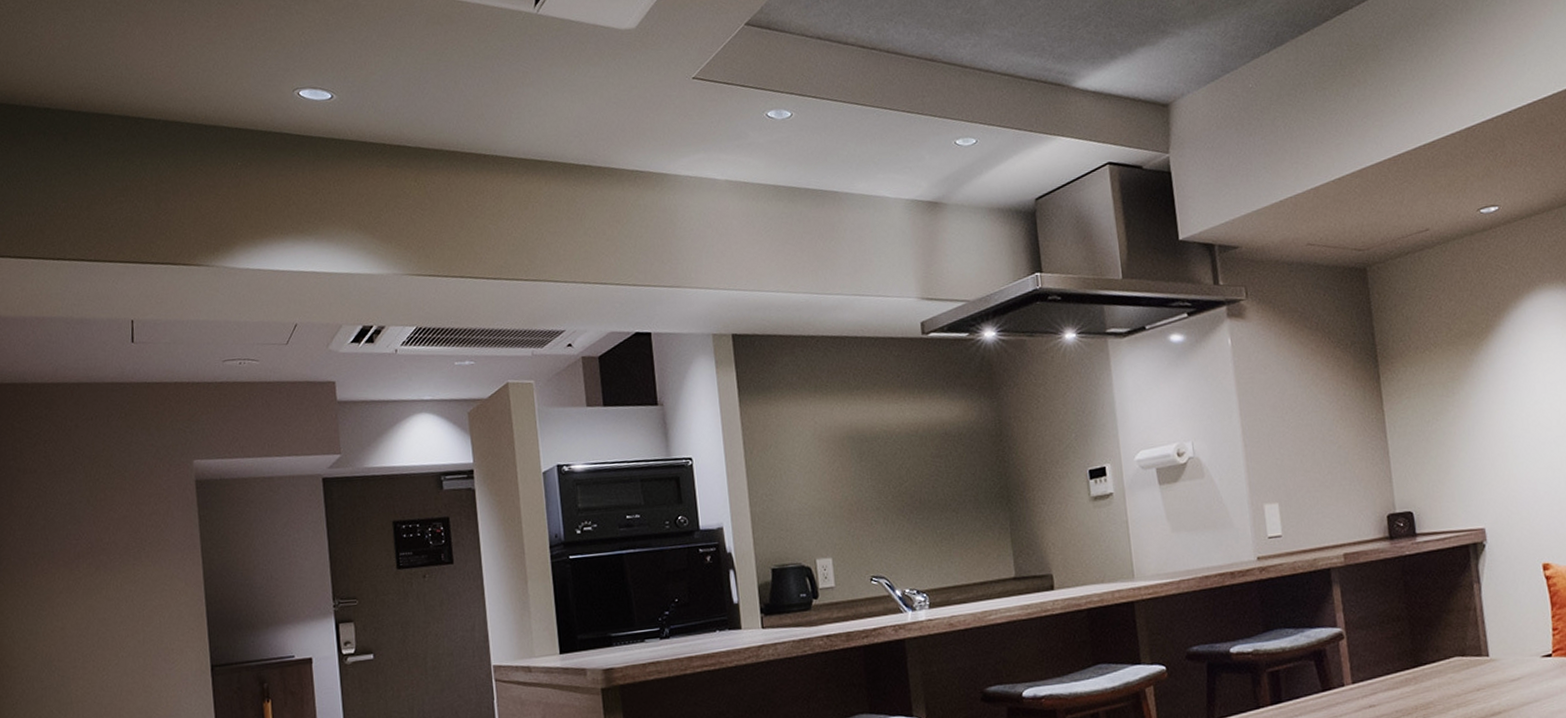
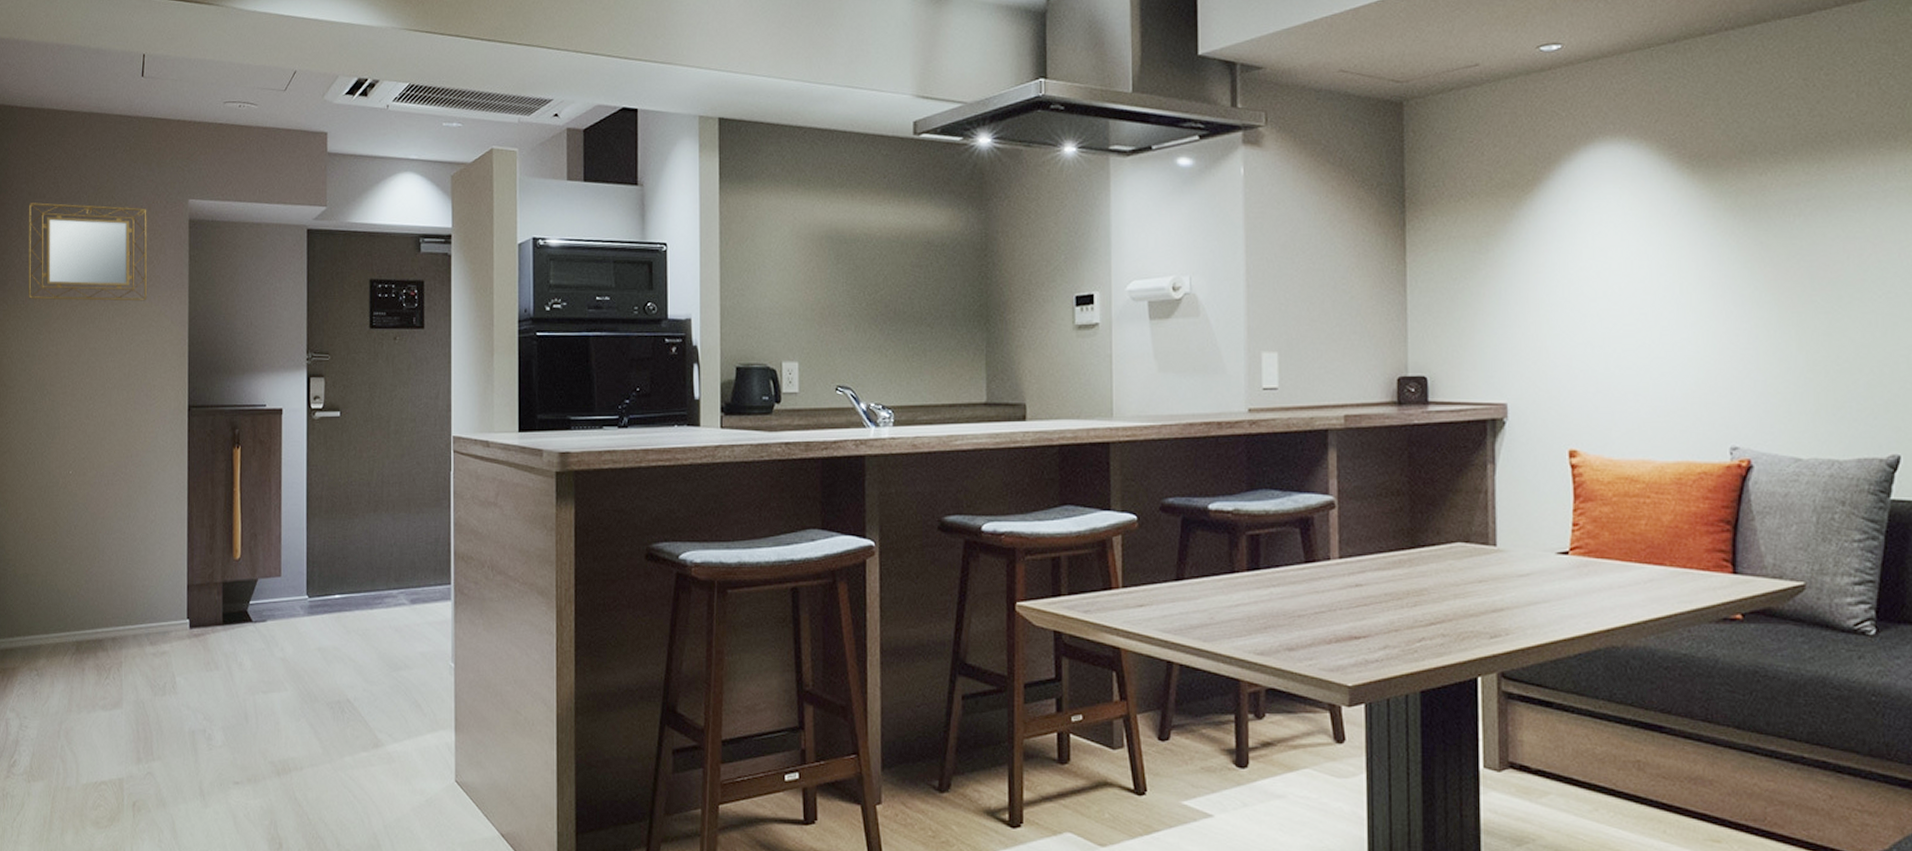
home mirror: none [18,473,157,576] -> present [27,202,147,301]

